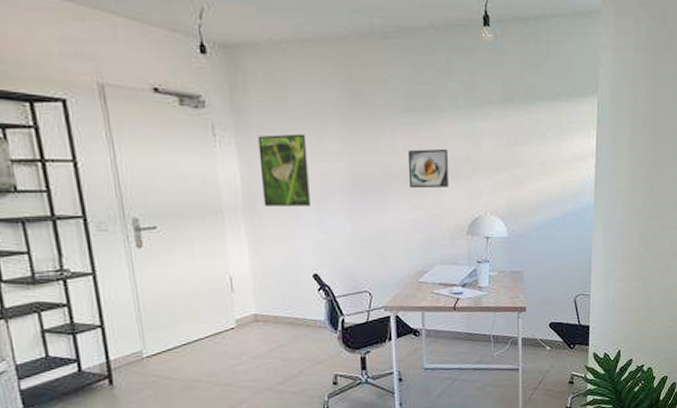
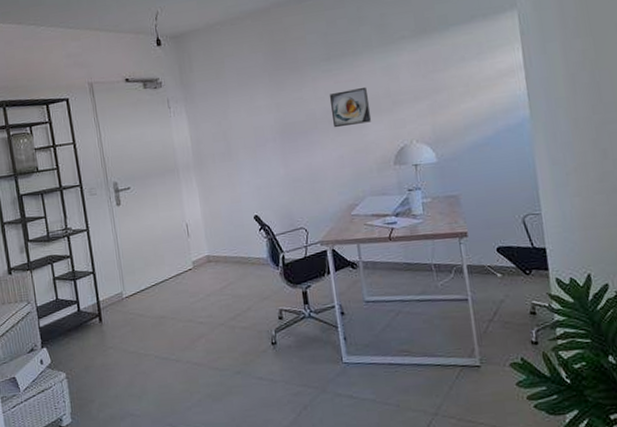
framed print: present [258,134,310,206] -> none [202,95,248,160]

